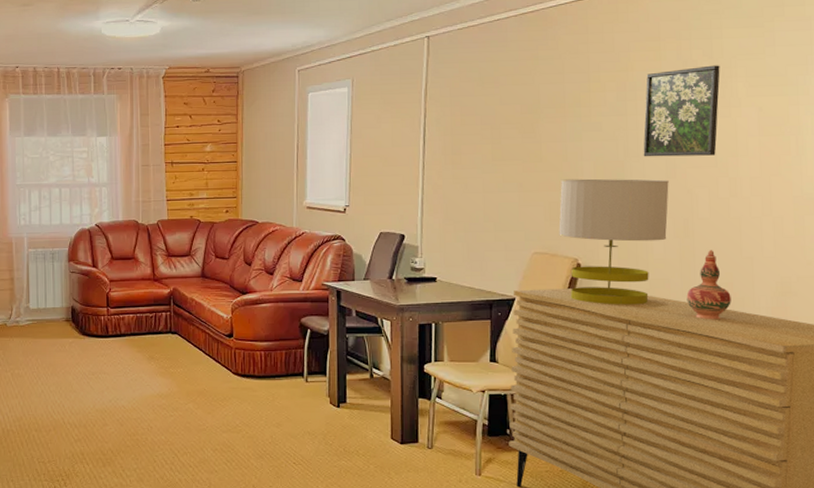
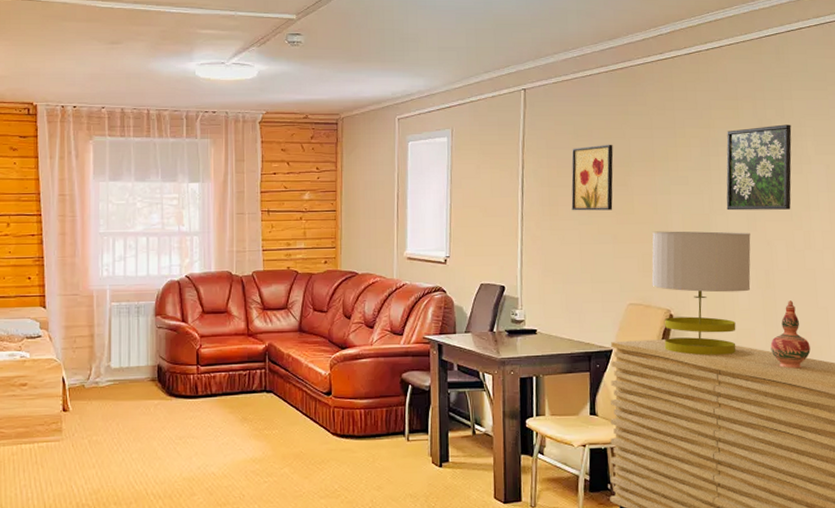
wall art: none [475,90,521,160] -> present [571,144,614,211]

